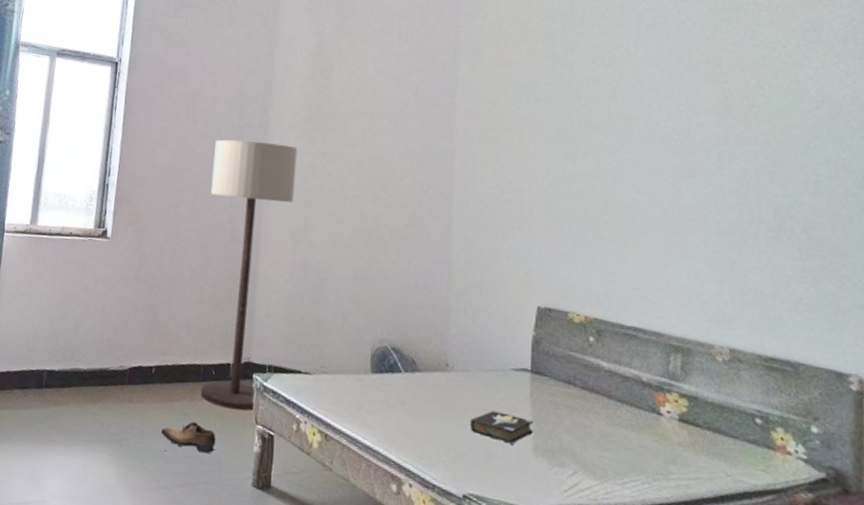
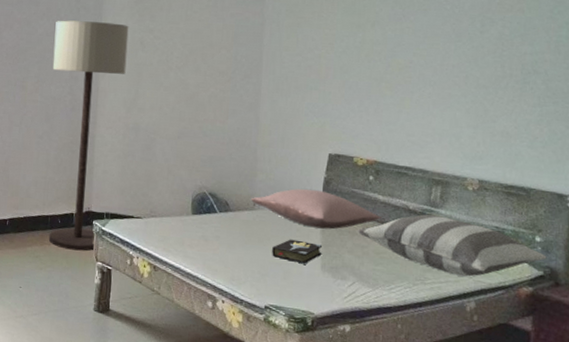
shoe: present [160,421,216,453] -> none [15,262,63,287]
pillow: none [443,347,607,402] -> present [251,188,381,230]
pillow: none [578,388,829,475] -> present [358,214,547,277]

